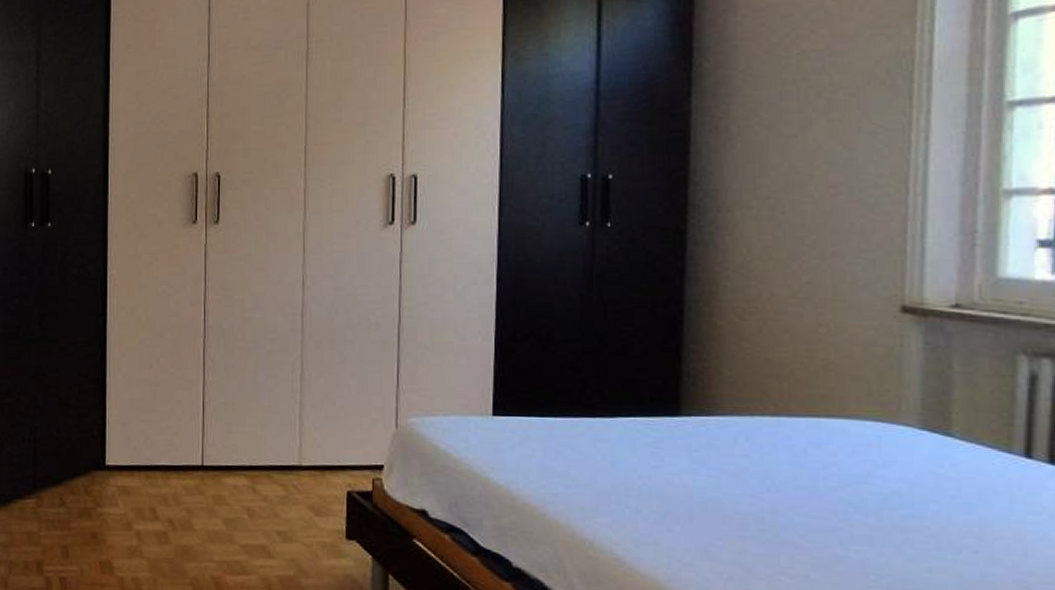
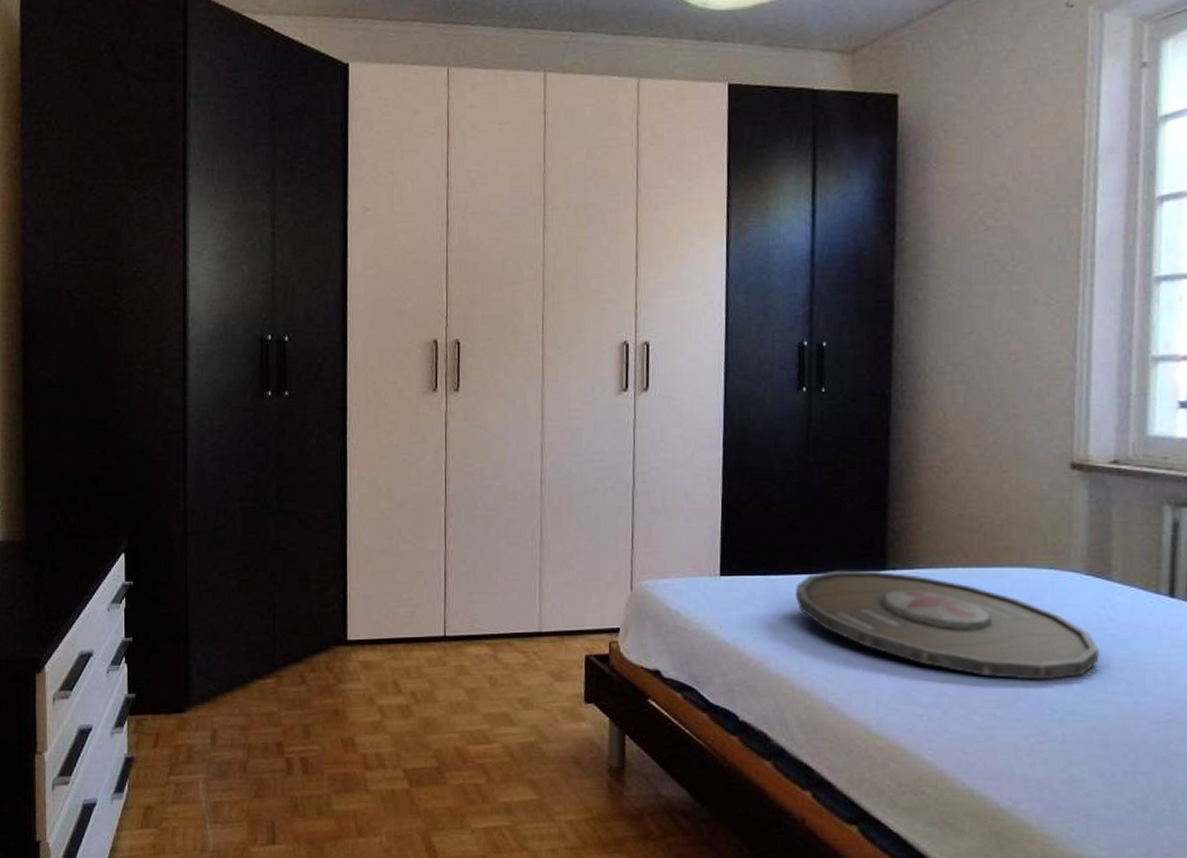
serving tray: none [575,414,936,543] -> present [794,570,1099,680]

